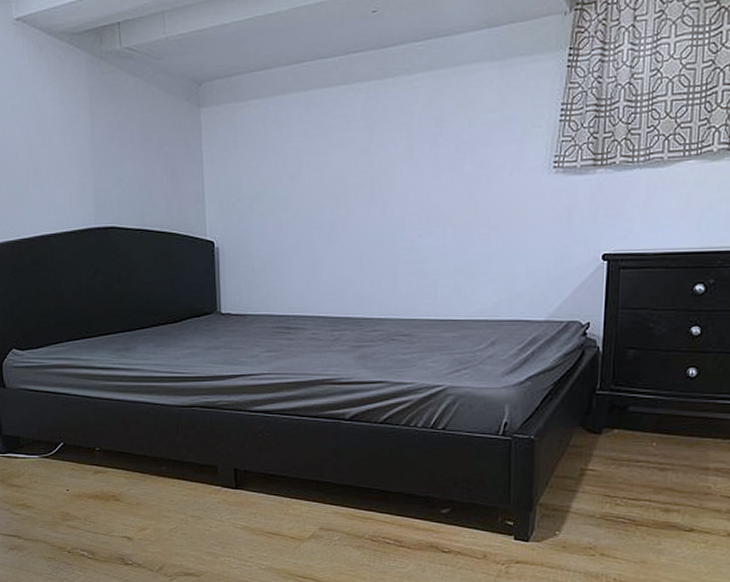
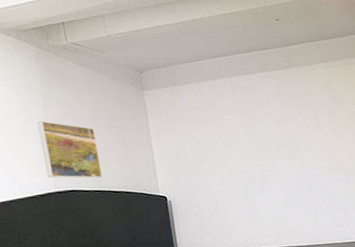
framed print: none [83,142,145,215] -> present [38,120,102,179]

